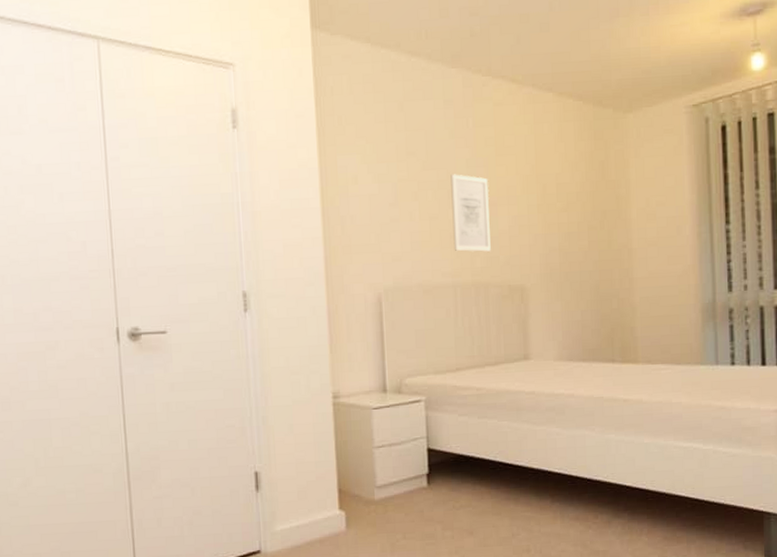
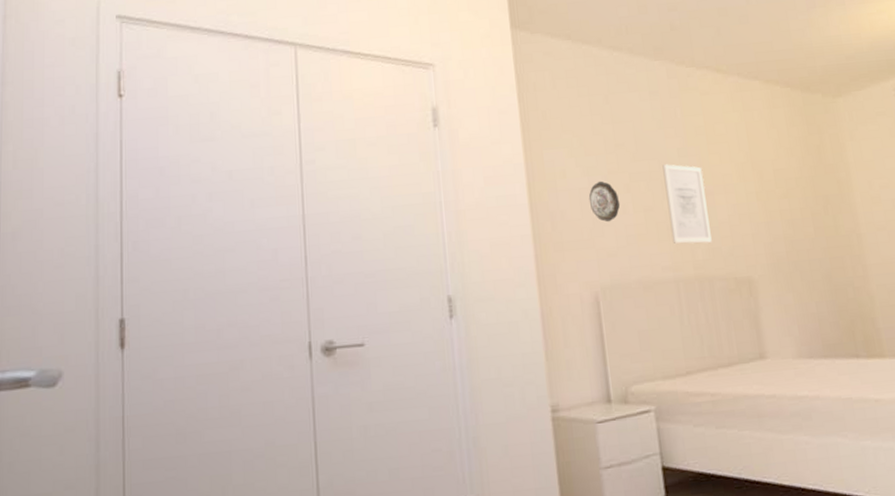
decorative plate: none [378,188,408,229] -> present [588,180,621,223]

